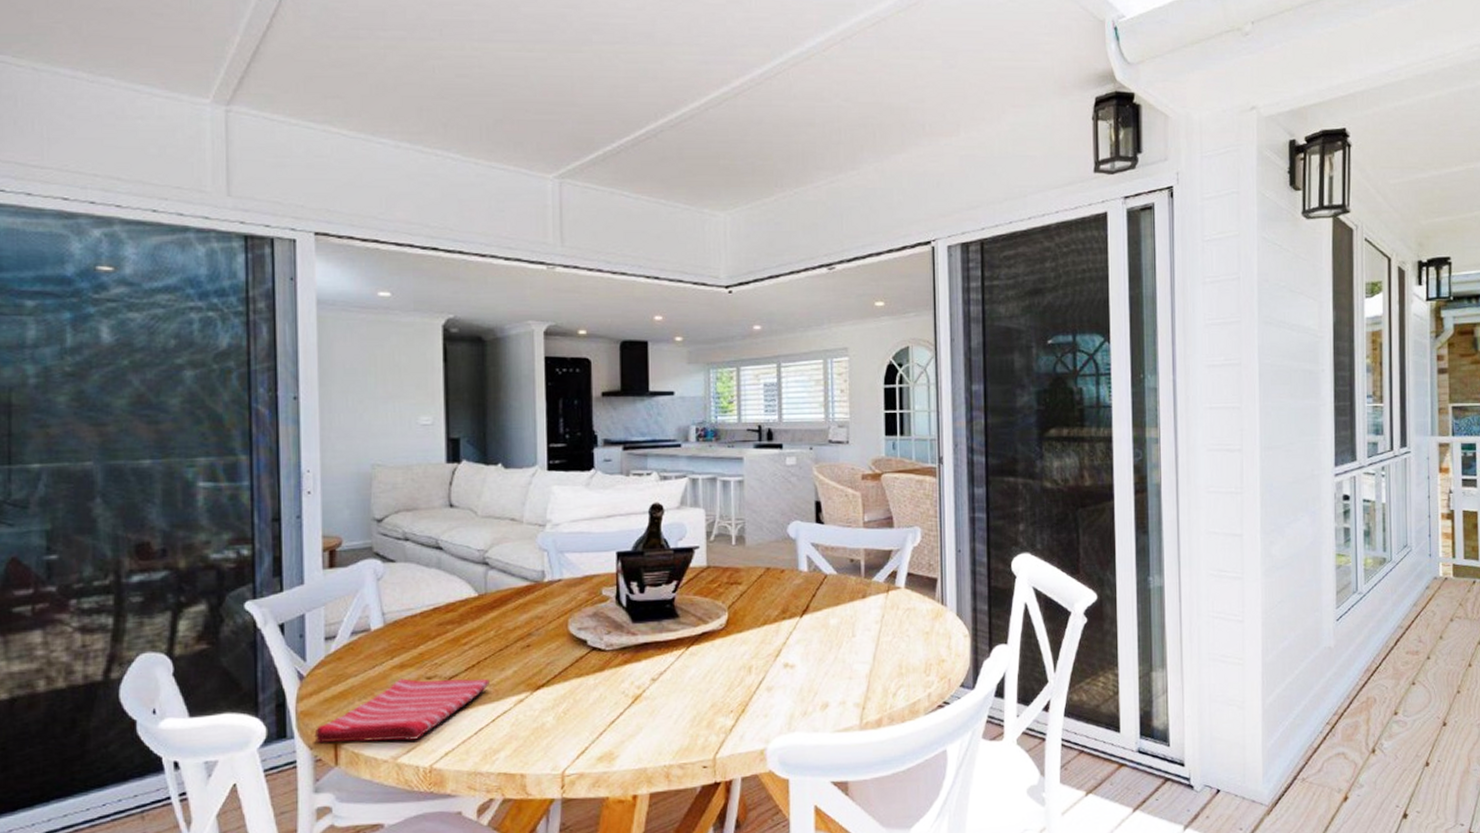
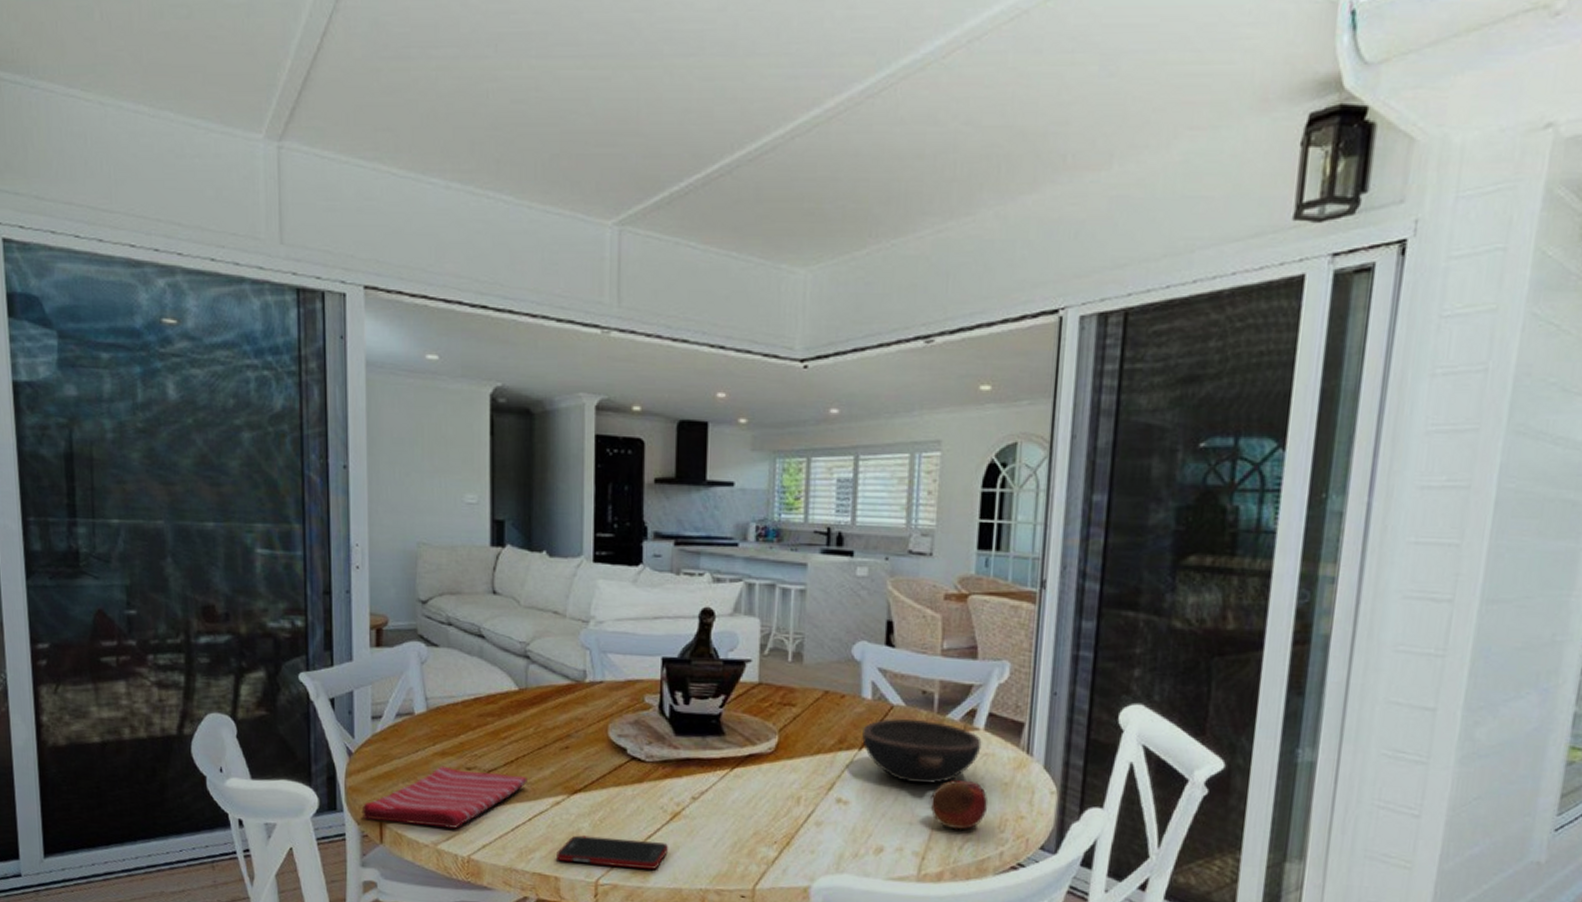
cell phone: none [522,726,633,758] -> present [557,835,669,869]
bowl: none [801,584,904,642] -> present [861,717,982,784]
fruit: none [865,632,914,679] -> present [930,777,989,830]

